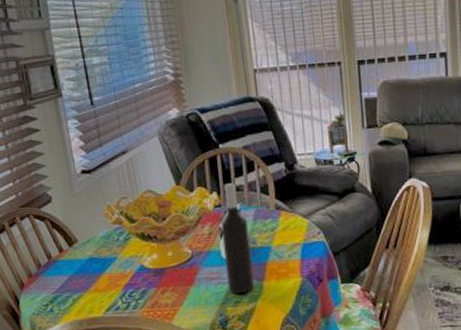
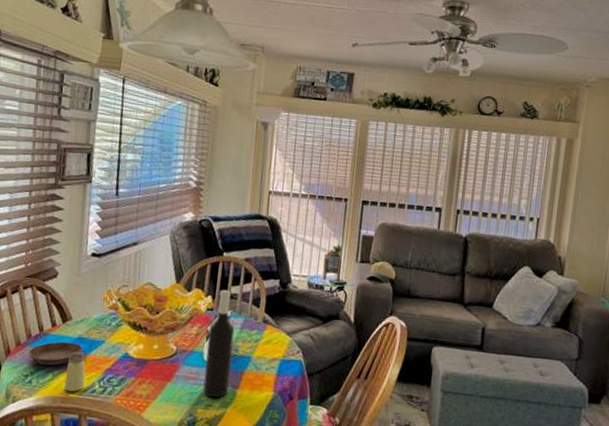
saucer: none [42,264,97,292] -> present [28,341,84,366]
saltshaker: none [84,272,108,314] -> present [64,352,86,393]

